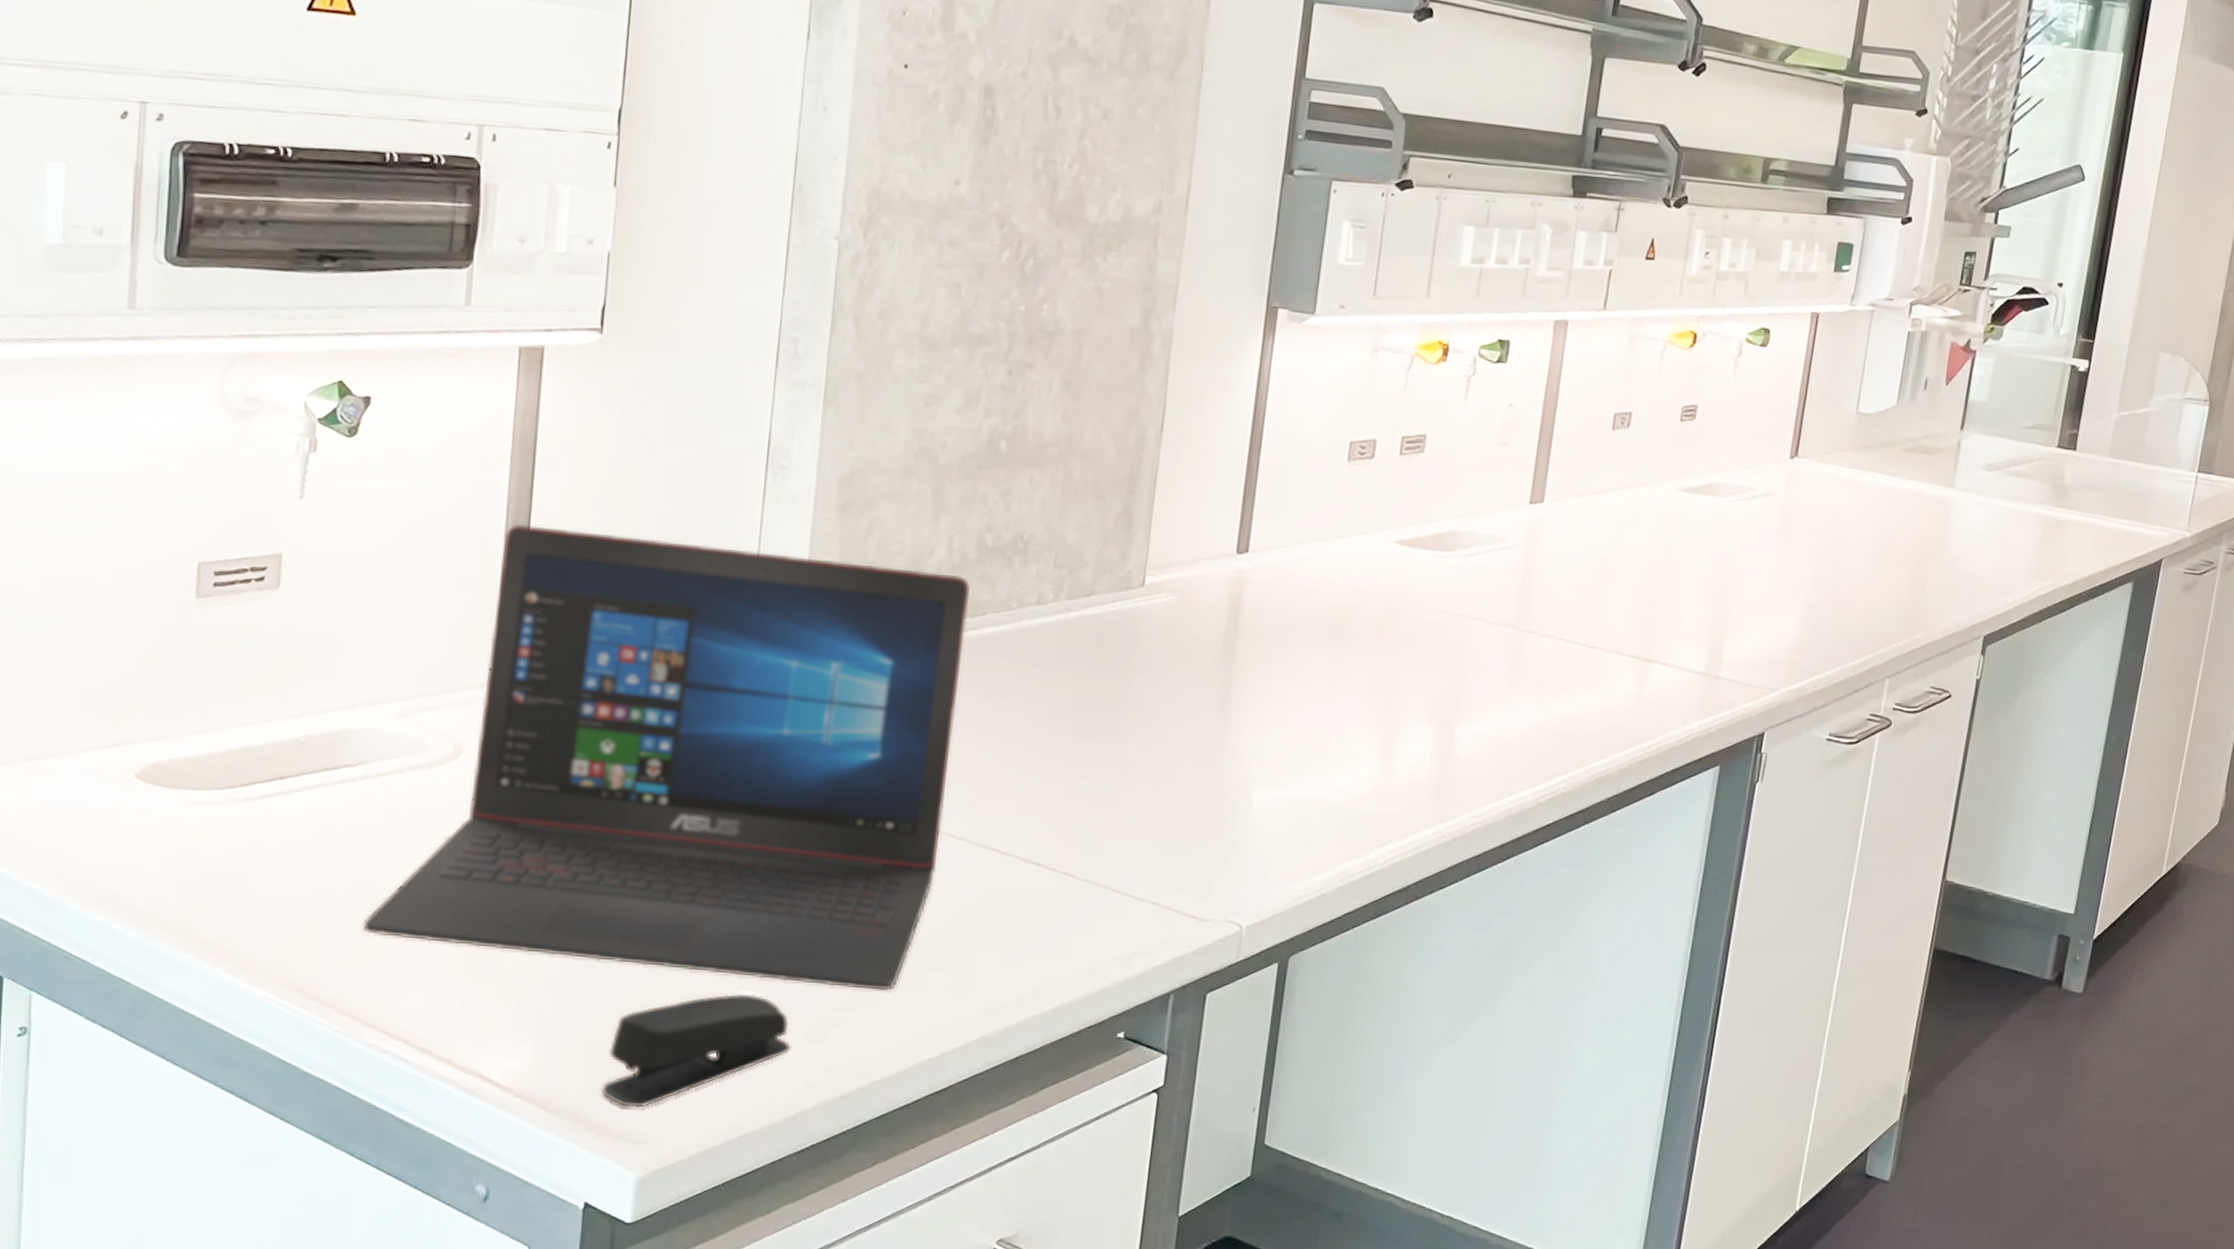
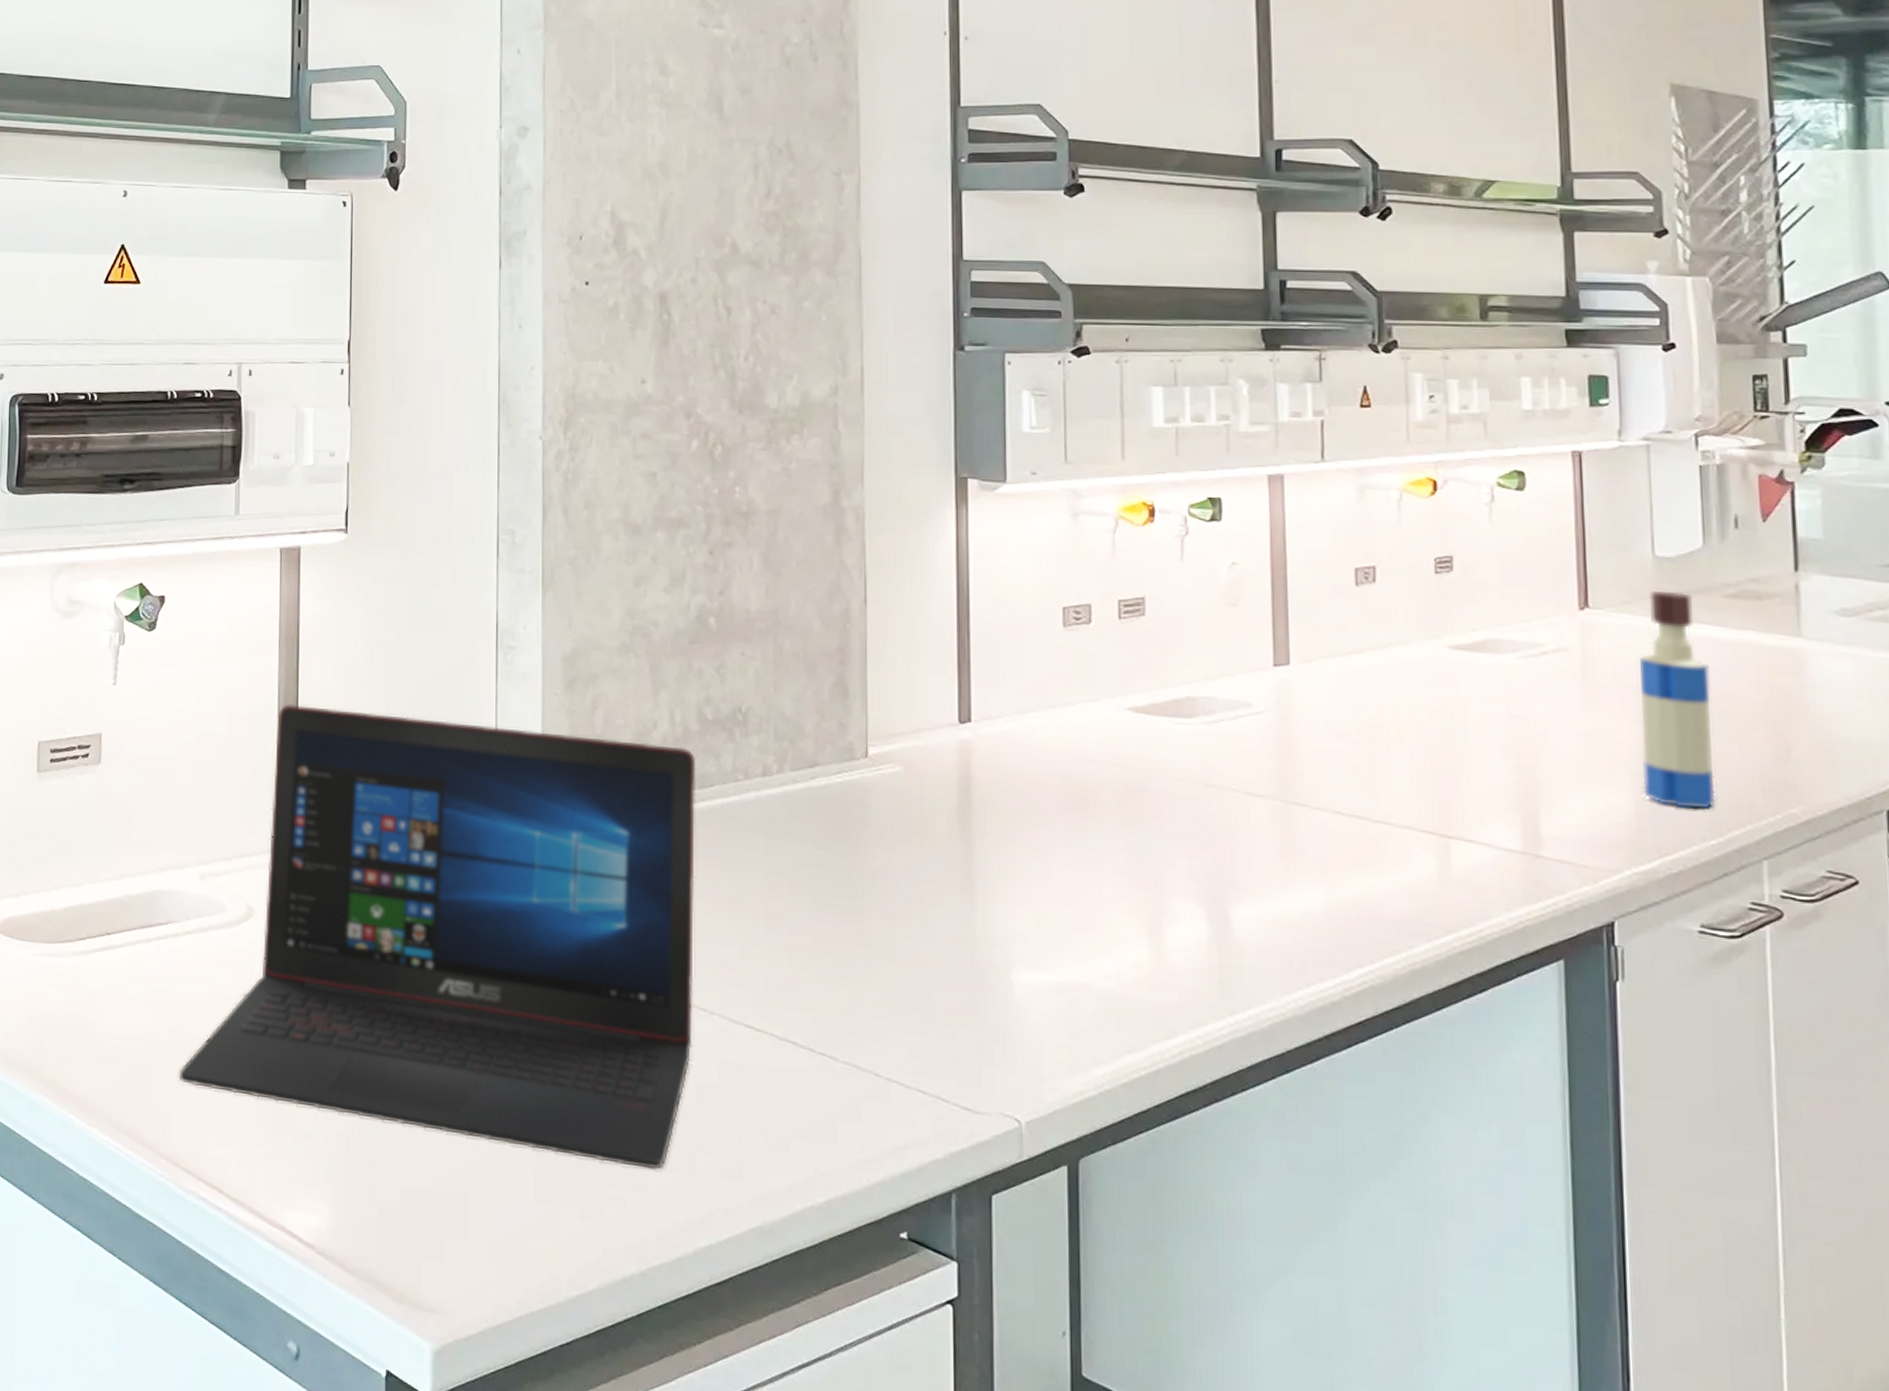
stapler: present [601,993,791,1108] -> none [394,1162,569,1276]
tequila bottle: none [1808,444,1880,635] -> present [1640,591,1716,809]

